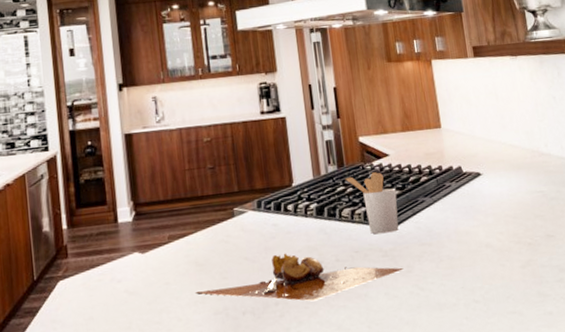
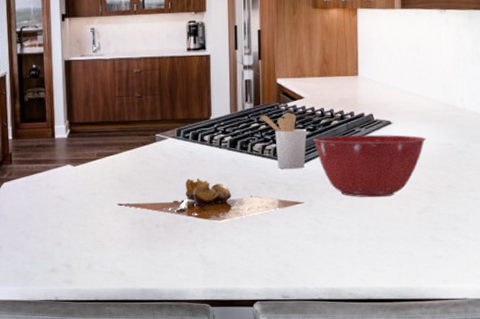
mixing bowl: none [403,185,518,257] -> present [313,134,426,198]

